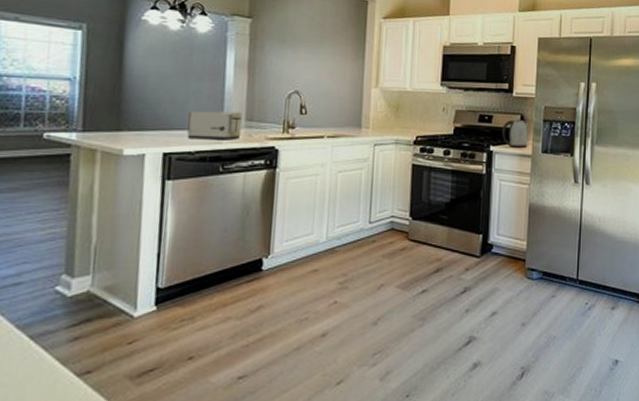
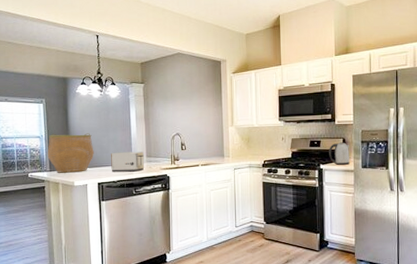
basket: none [81,76,162,136] -> present [47,133,94,173]

